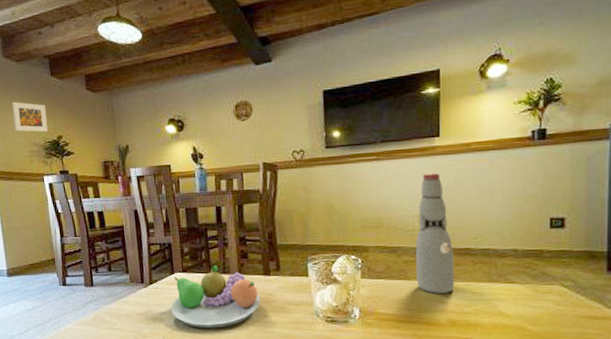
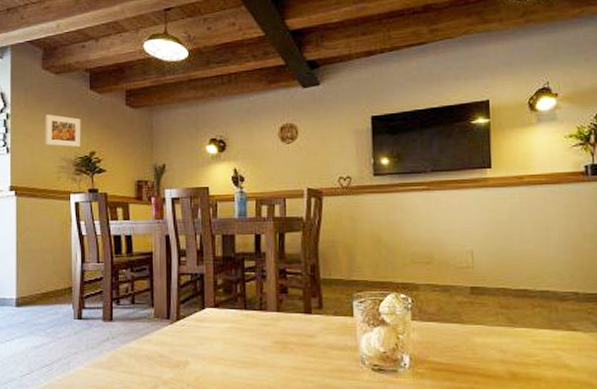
fruit bowl: present [171,266,261,329] -> none [199,301,300,375]
bottle: present [415,172,454,293] -> none [469,205,513,340]

